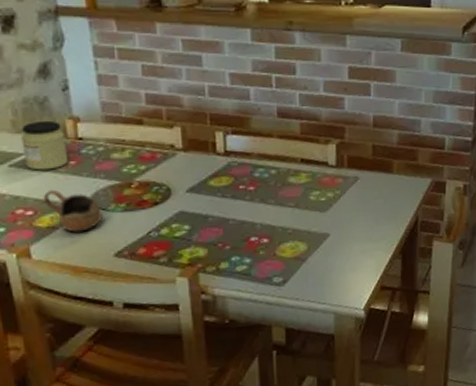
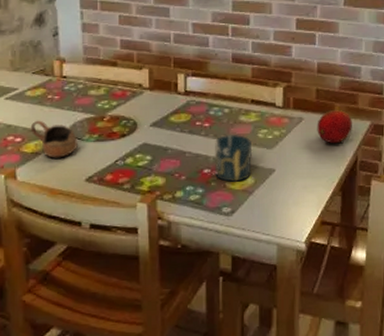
jar: present [21,120,69,171] -> none [17,61,54,103]
cup: none [261,198,304,250] -> present [214,135,253,182]
fruit: none [374,166,412,204] -> present [317,109,352,144]

